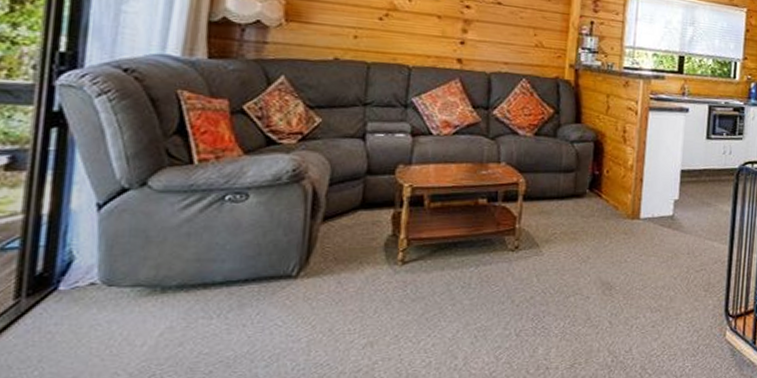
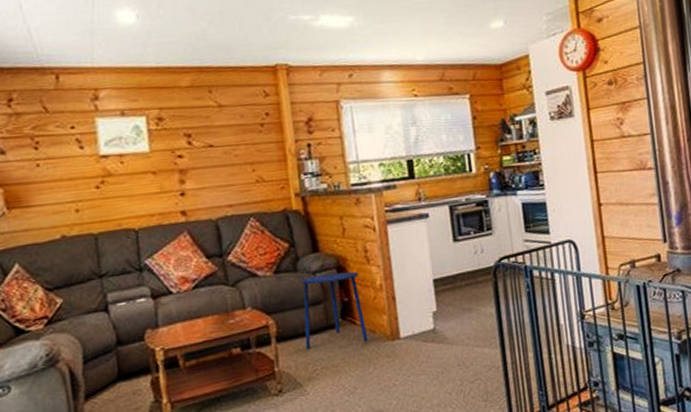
side table: none [550,144,614,216] -> present [300,271,368,349]

